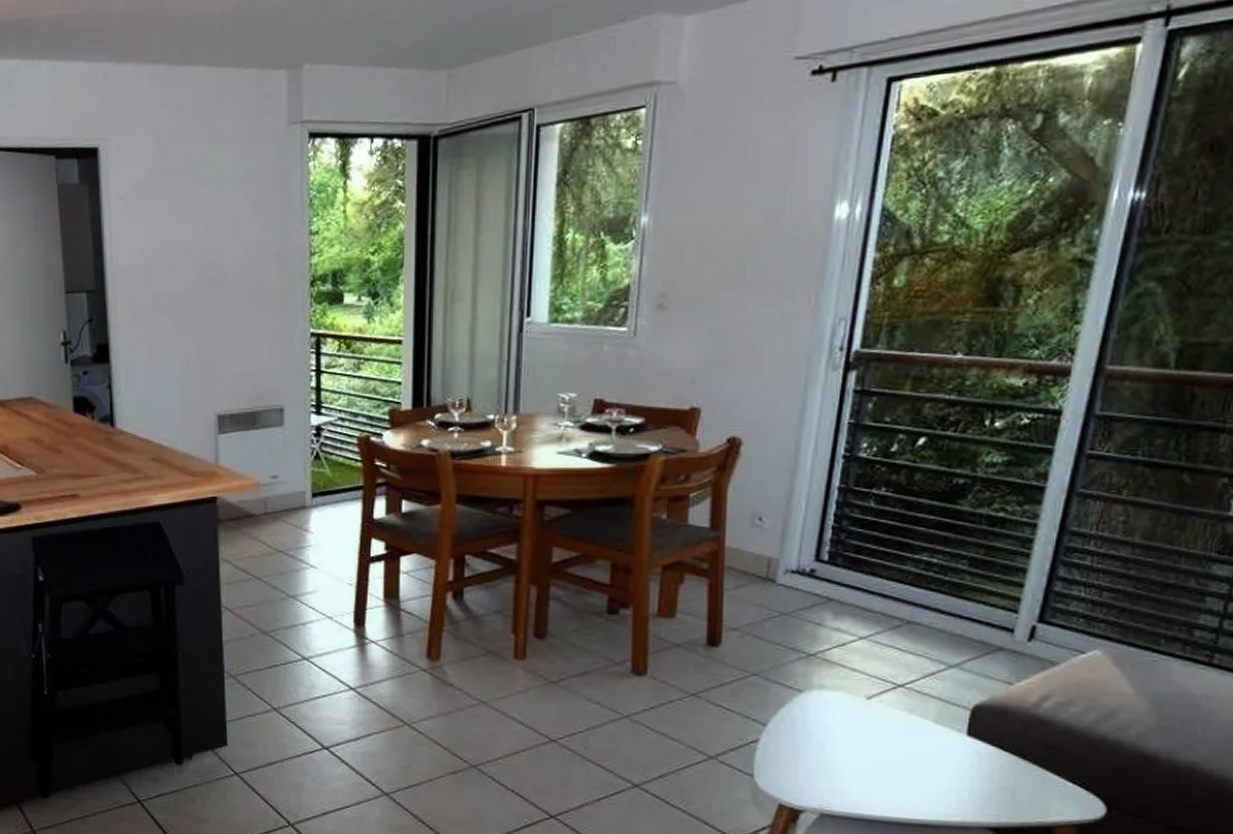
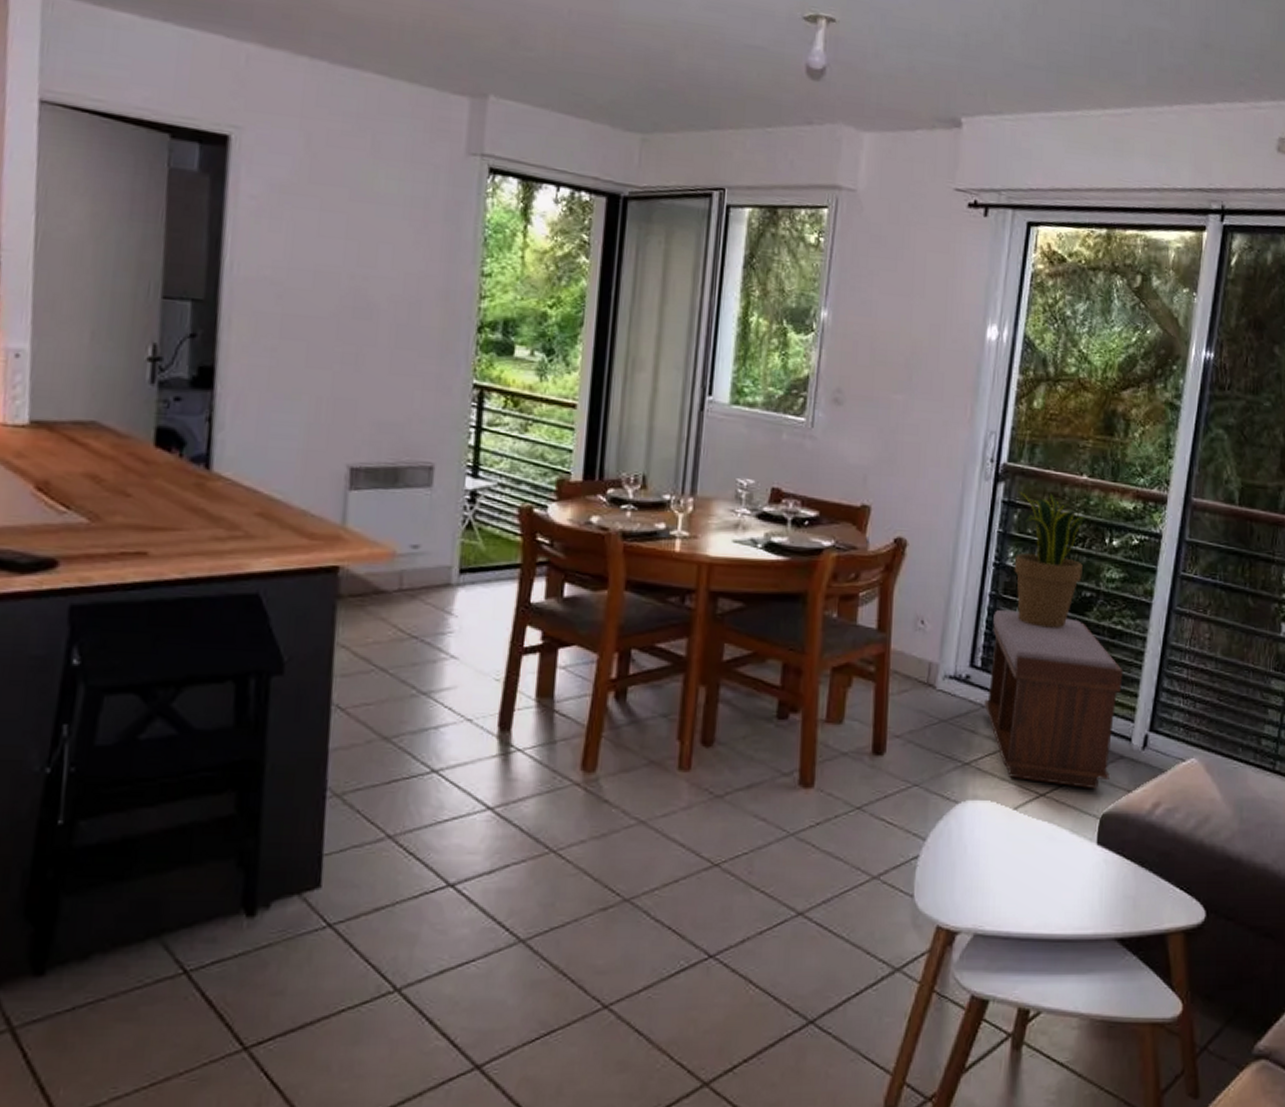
bench: none [832,503,1005,682] -> present [984,610,1123,790]
potted plant: none [867,376,959,518] -> present [1014,490,1085,628]

